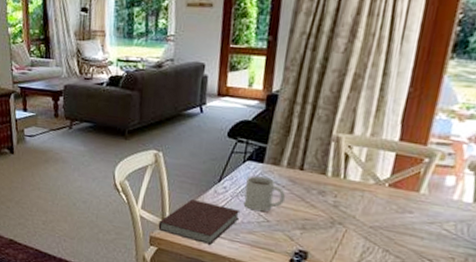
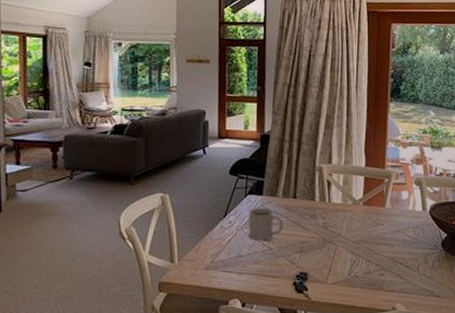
notebook: present [158,198,240,245] -> none [167,237,246,281]

